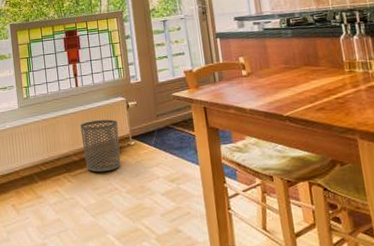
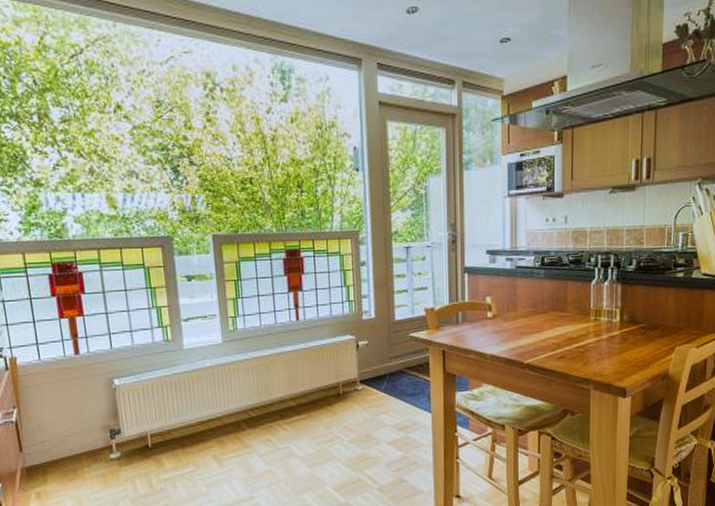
waste bin: present [80,119,121,172] -> none [299,360,345,420]

